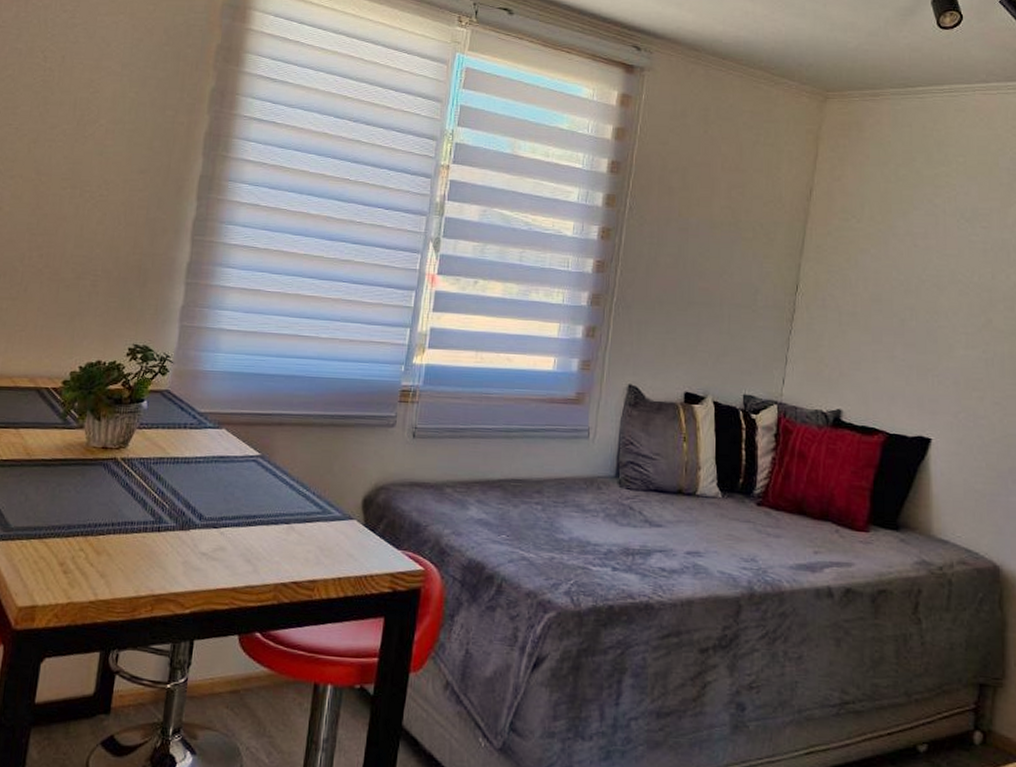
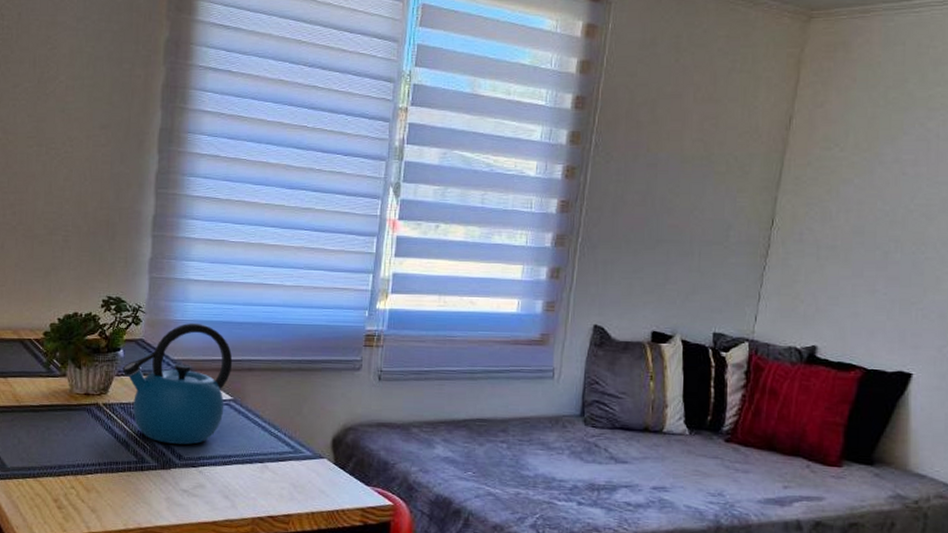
kettle: none [145,374,263,504] -> present [122,323,233,445]

